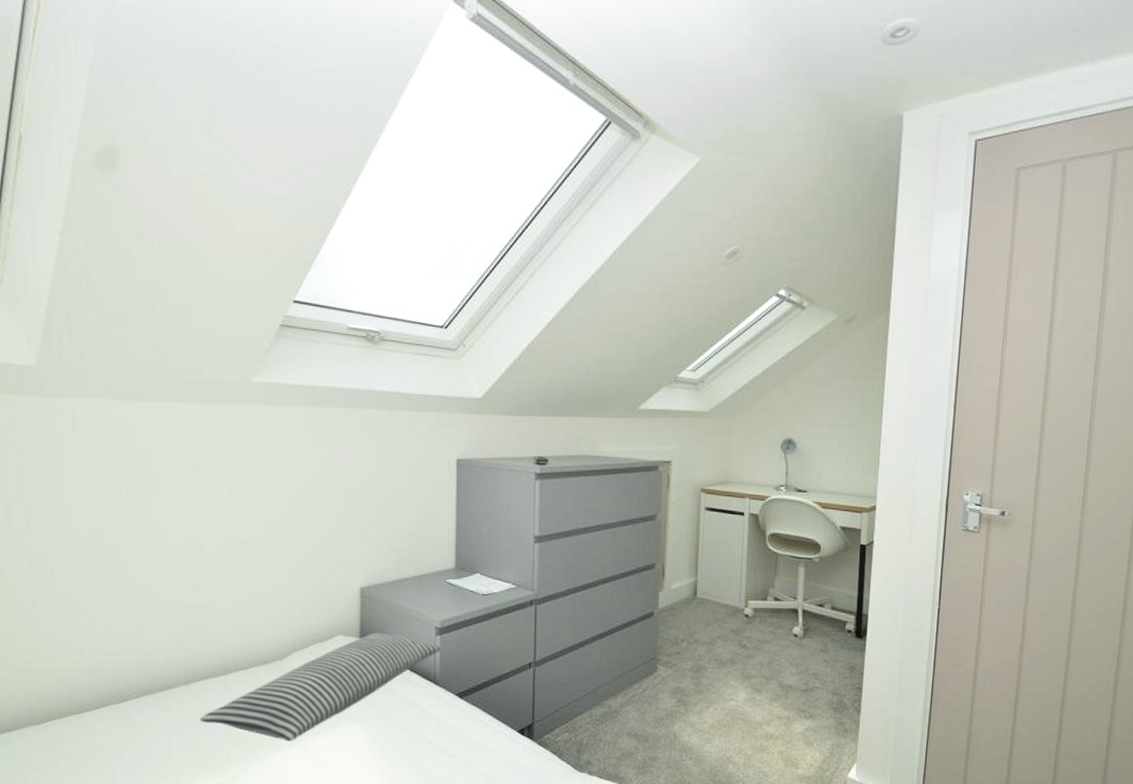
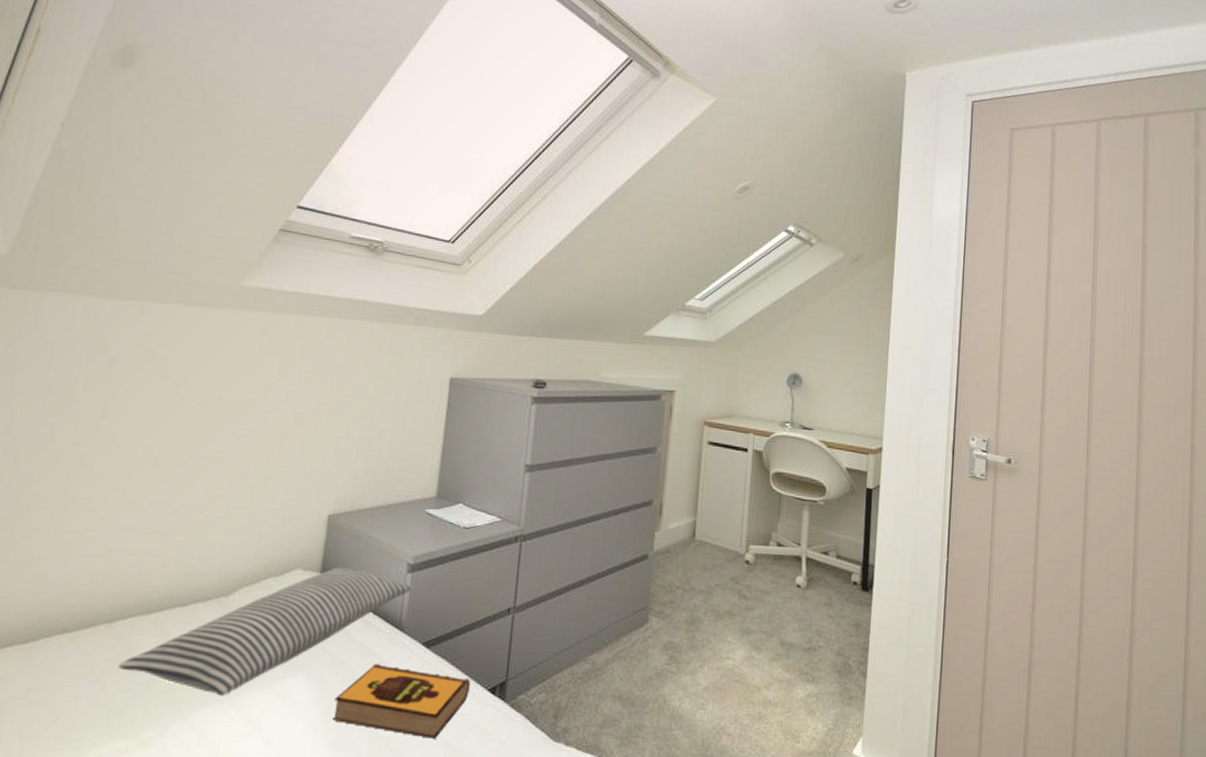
hardback book: none [386,712,501,772] -> present [332,664,470,739]

